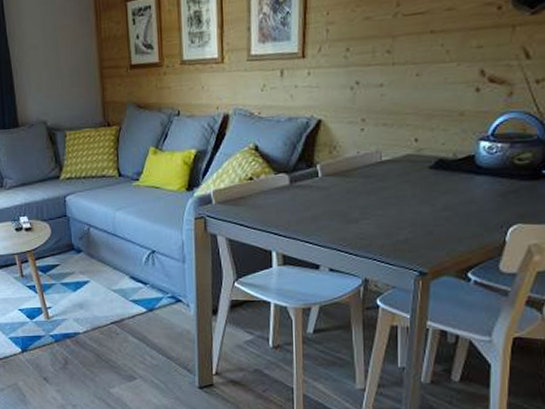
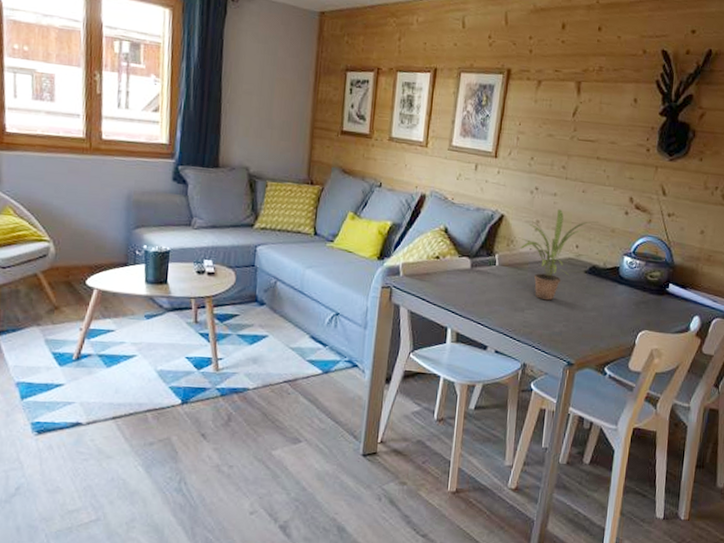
potted plant: none [345,101,441,207] -> present [520,209,599,301]

